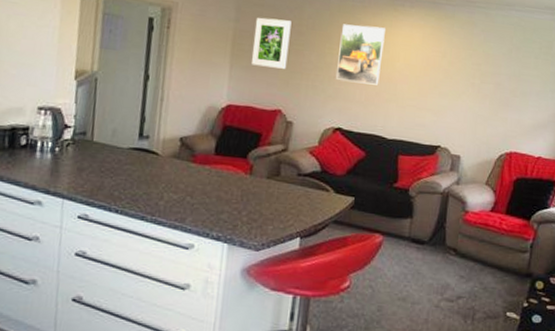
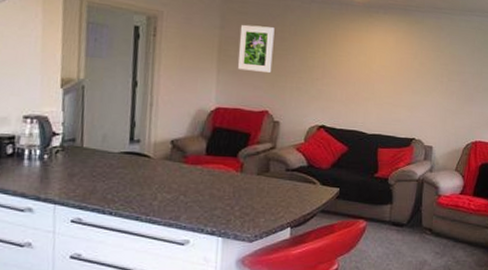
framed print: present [336,24,385,85] -> none [319,30,362,86]

